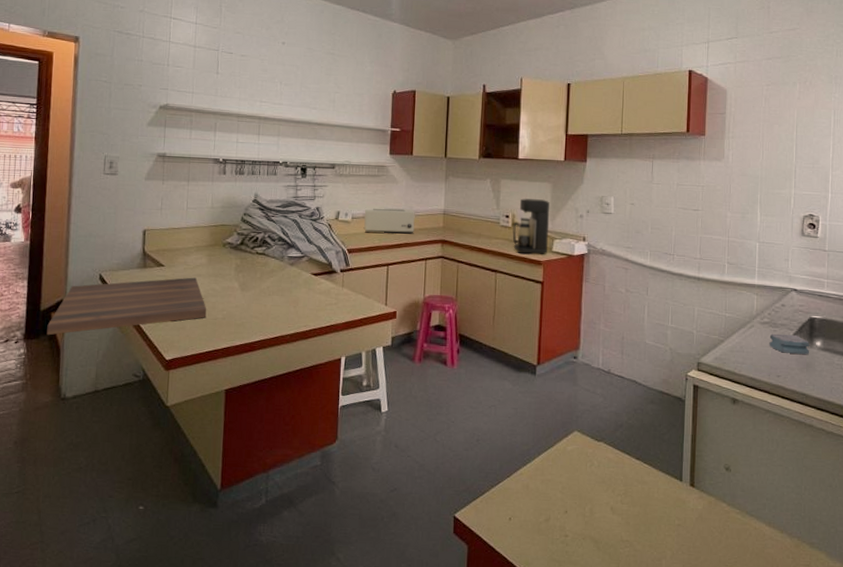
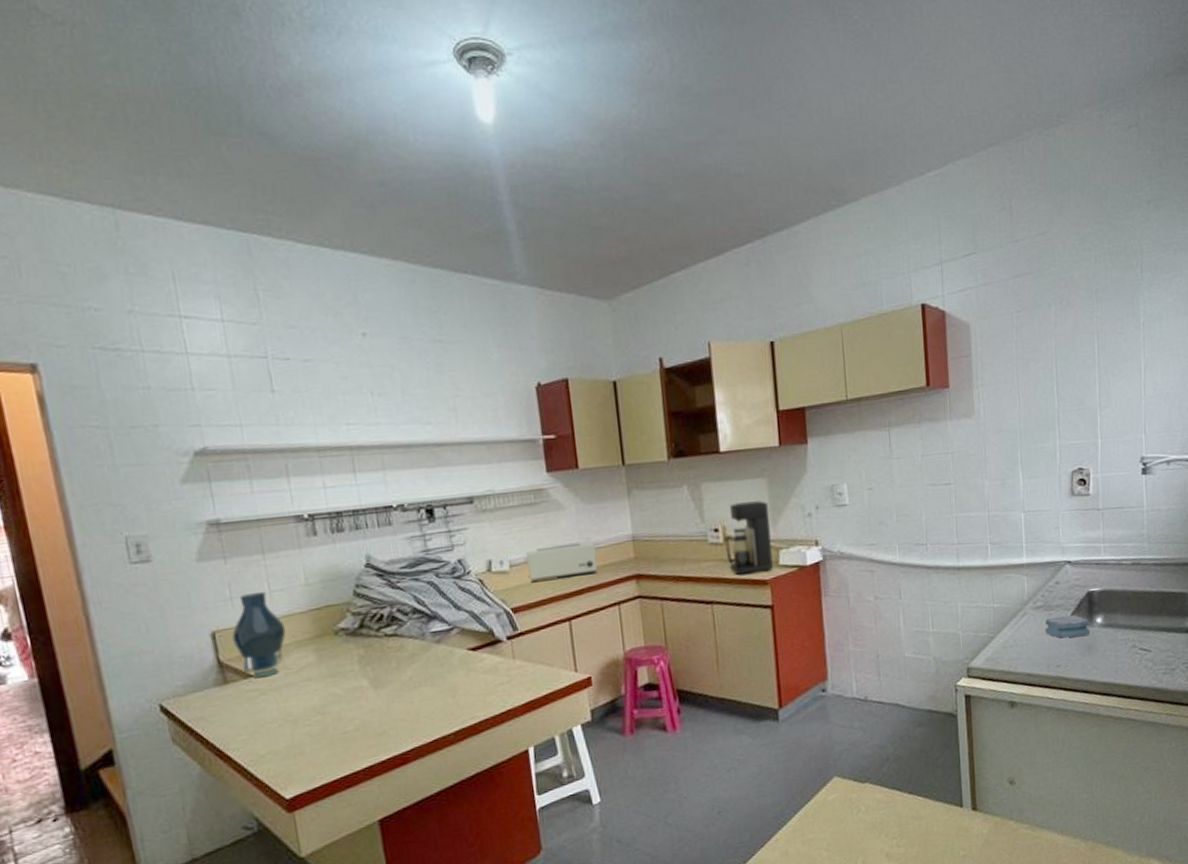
cutting board: present [46,277,207,336] -> none [96,683,332,802]
vase: none [155,207,192,268] -> present [231,592,286,679]

